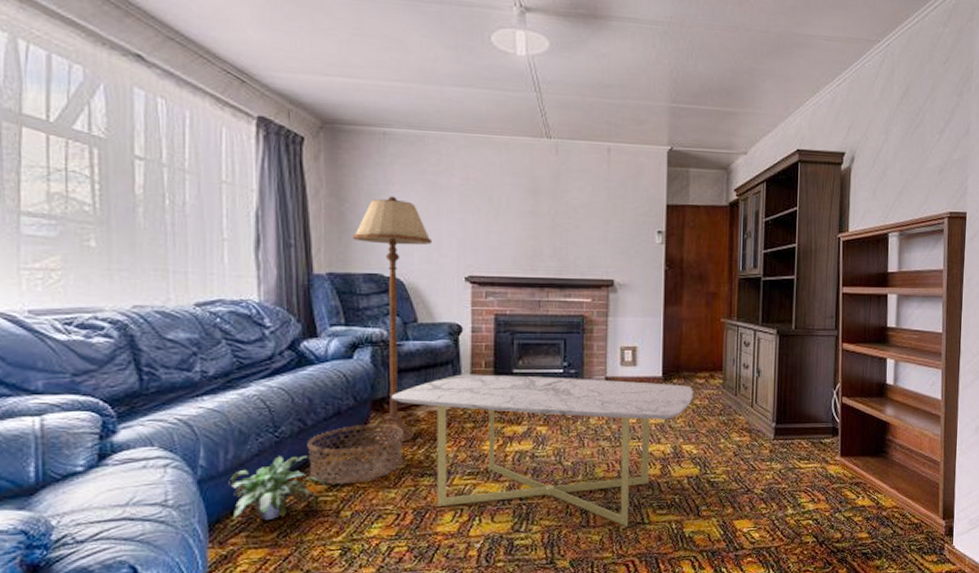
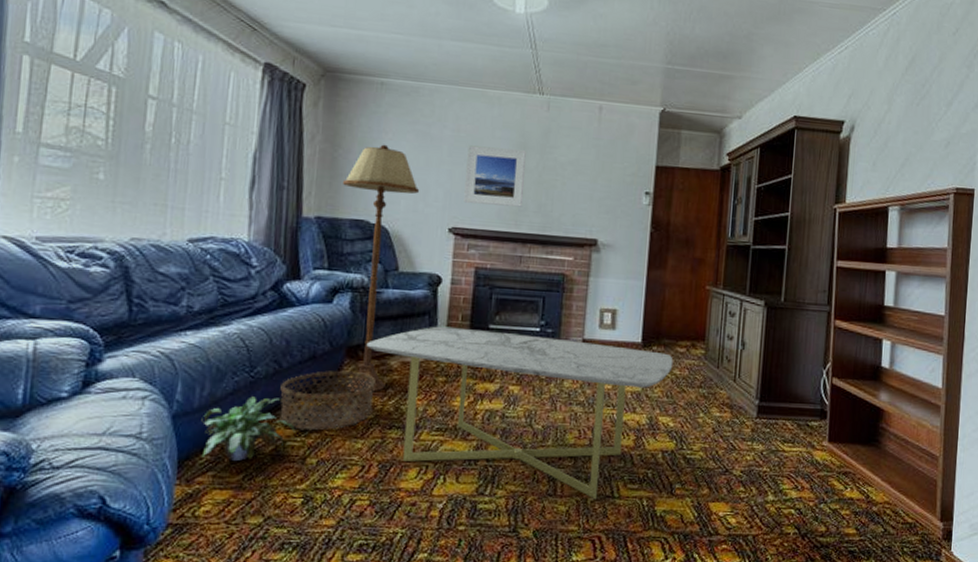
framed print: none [478,193,538,252] -> present [464,145,526,207]

